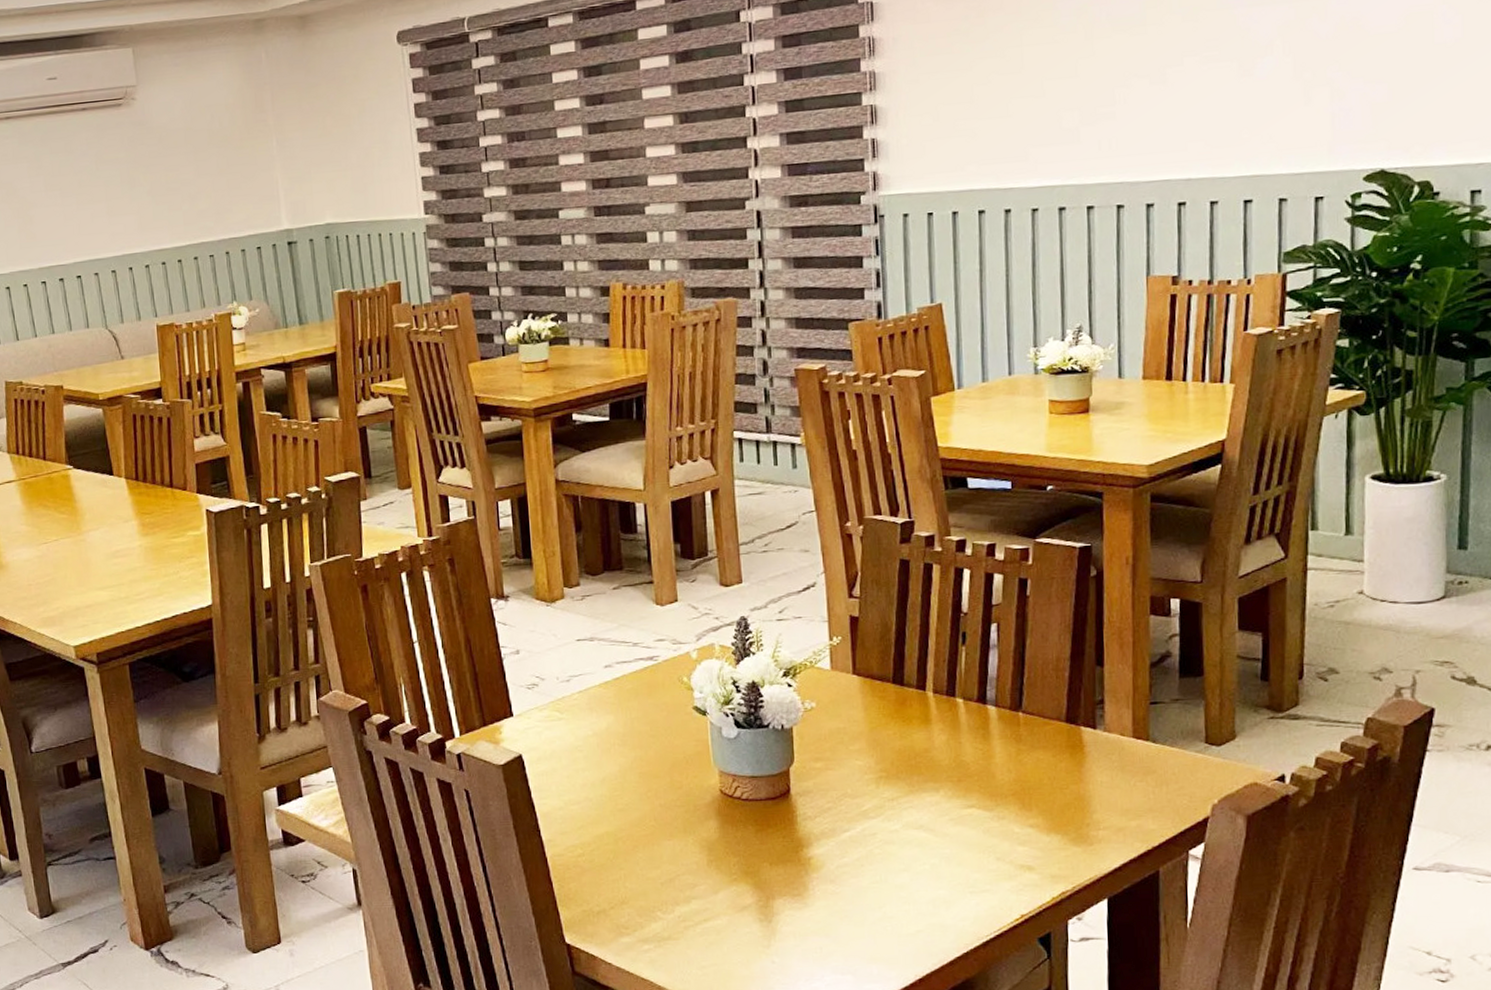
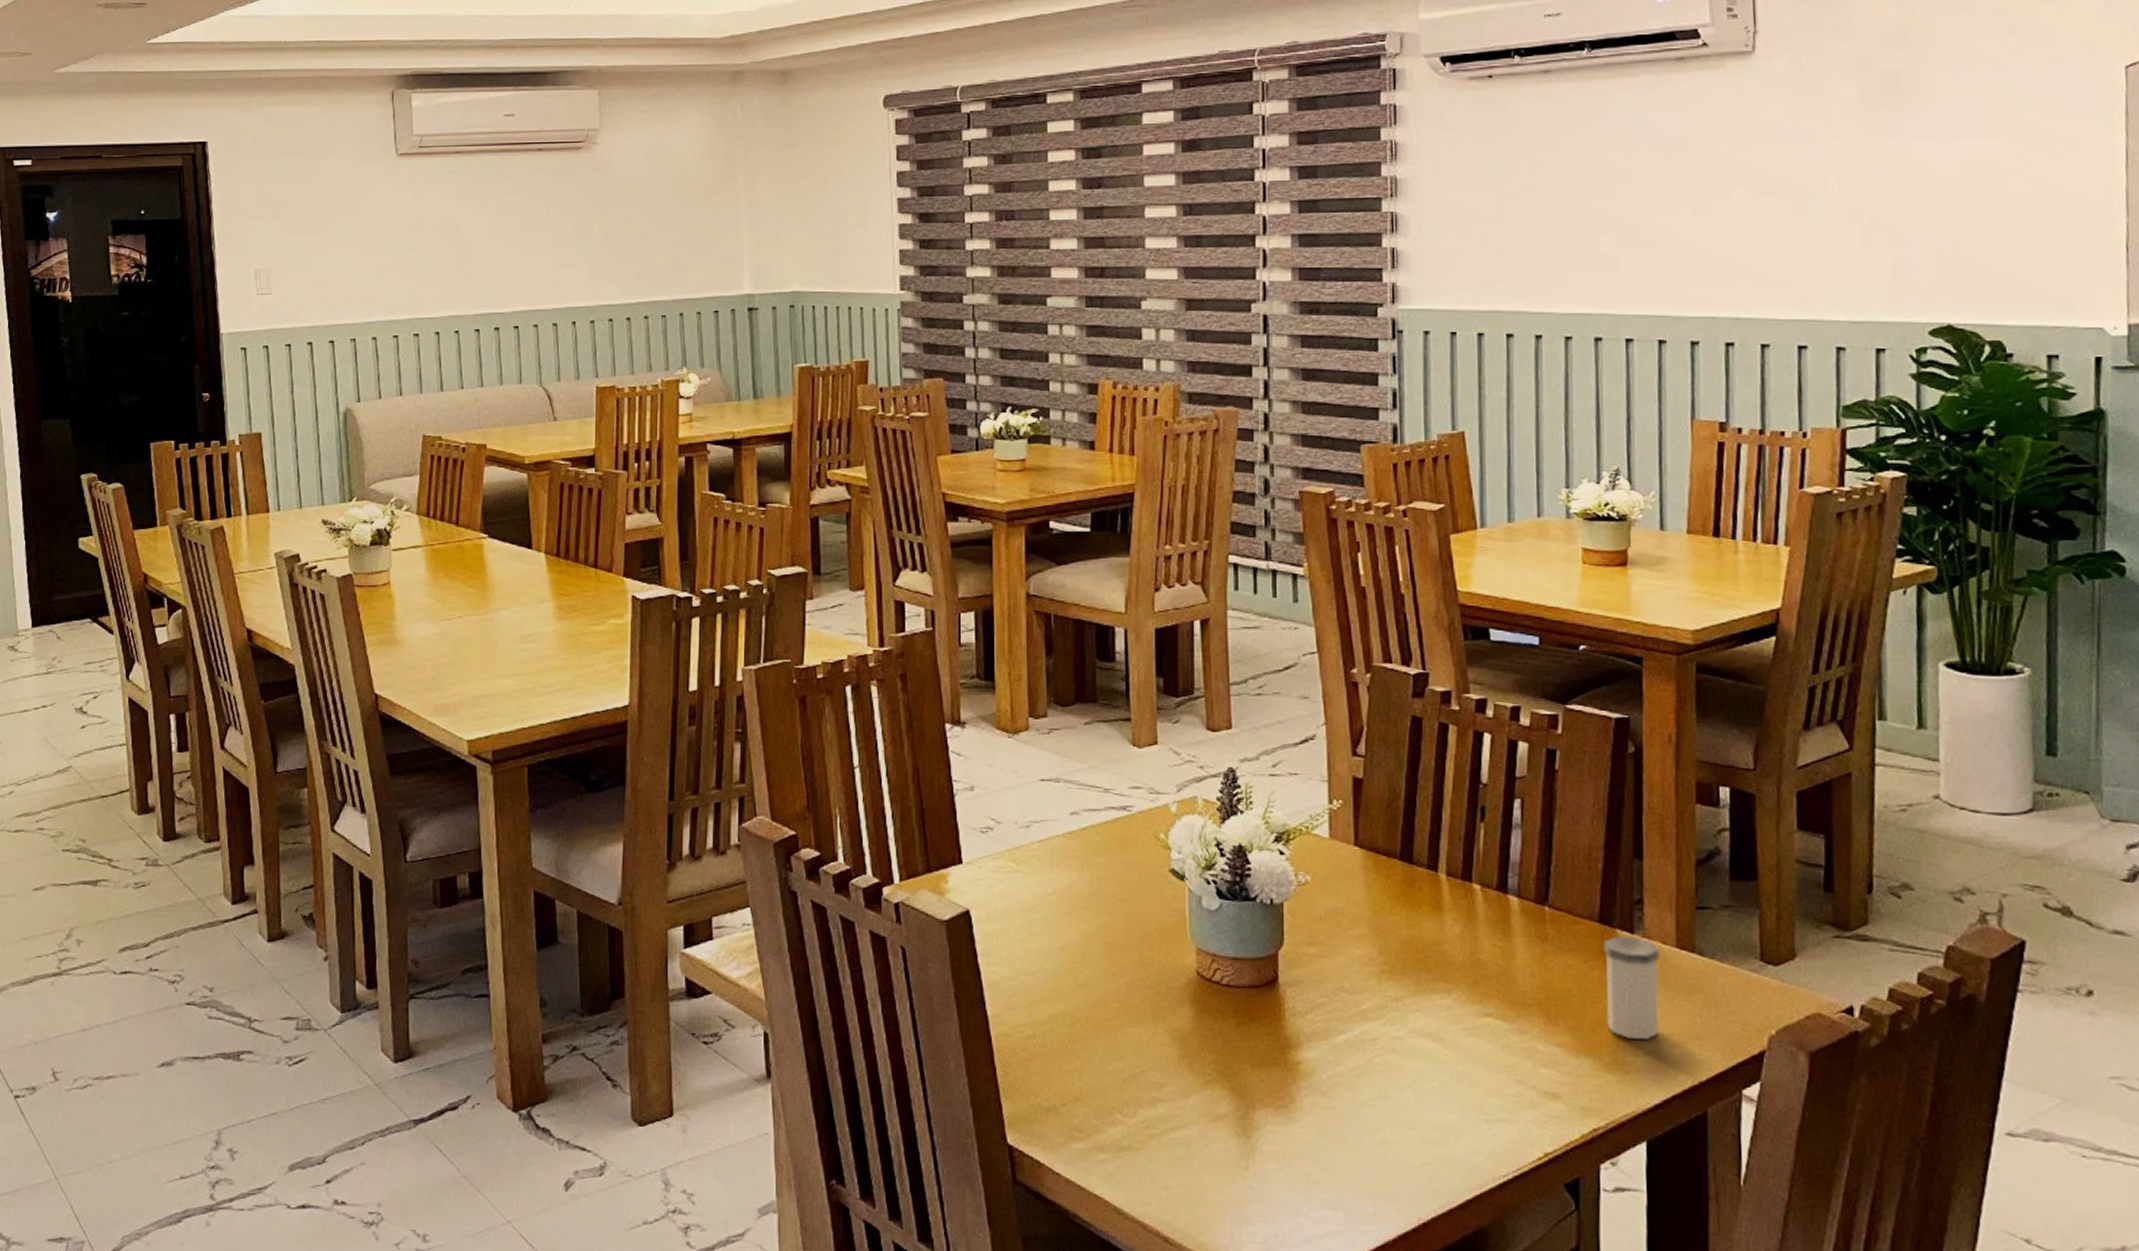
salt shaker: none [1070,732,1119,816] -> present [1604,935,1660,1039]

